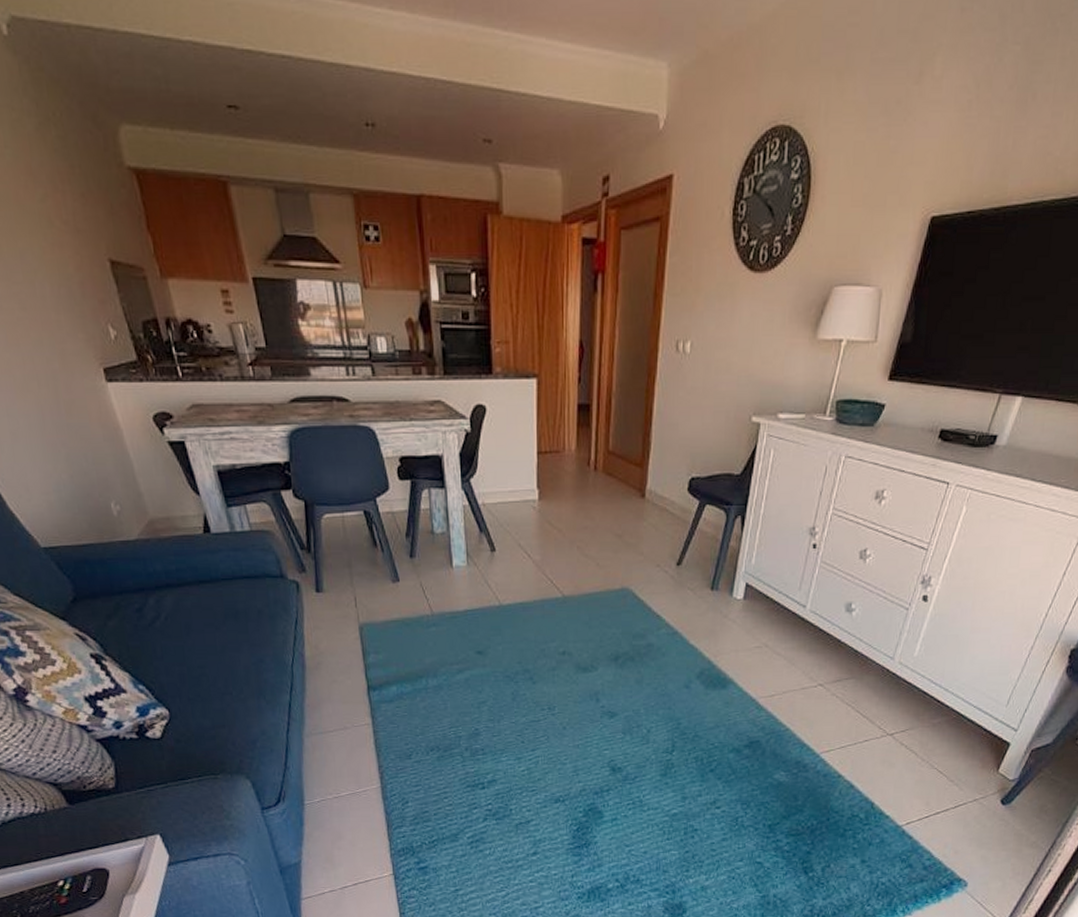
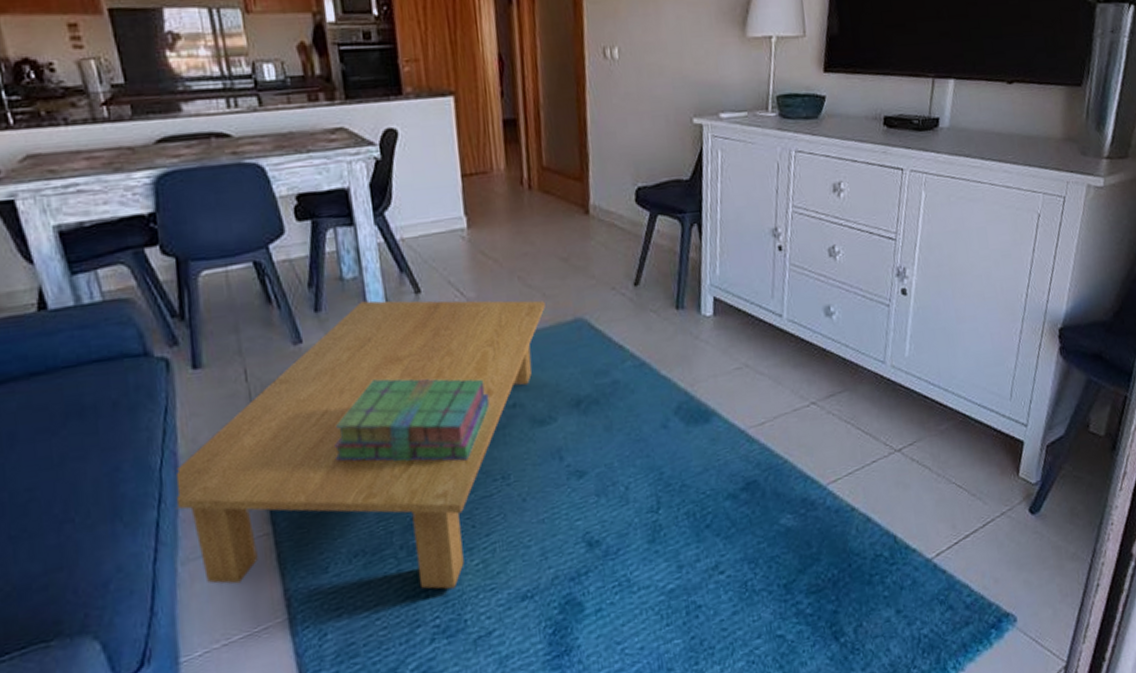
coffee table: none [302,553,598,786] -> present [175,300,546,590]
stack of books: none [419,618,544,691] -> present [333,378,490,462]

